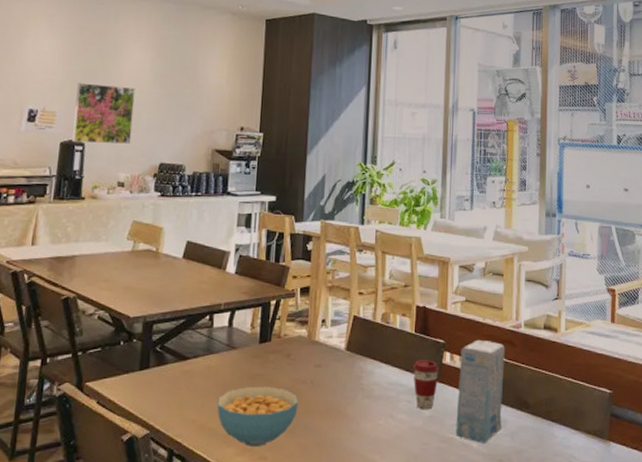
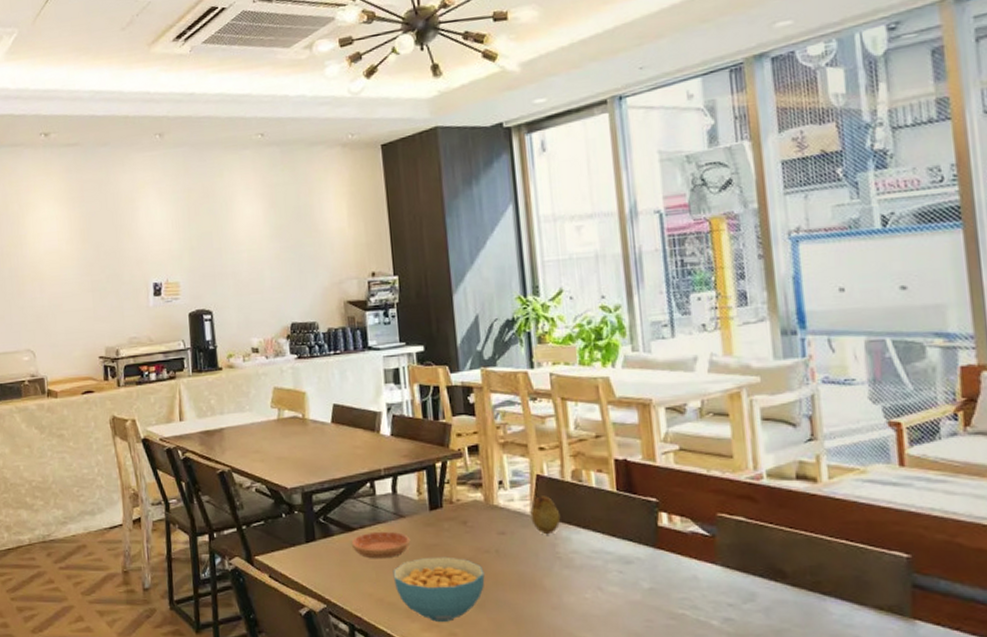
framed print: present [72,83,135,144] -> none [195,245,258,312]
saucer: none [183,361,238,387] -> present [351,531,411,559]
fruit: none [344,331,368,369] -> present [530,493,561,535]
coffee cup: present [413,360,439,410] -> none [620,522,655,581]
napkin: present [455,339,505,443] -> none [681,496,750,620]

